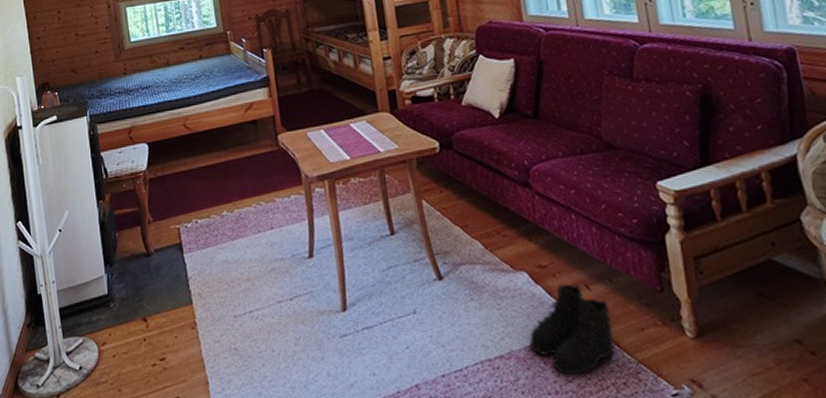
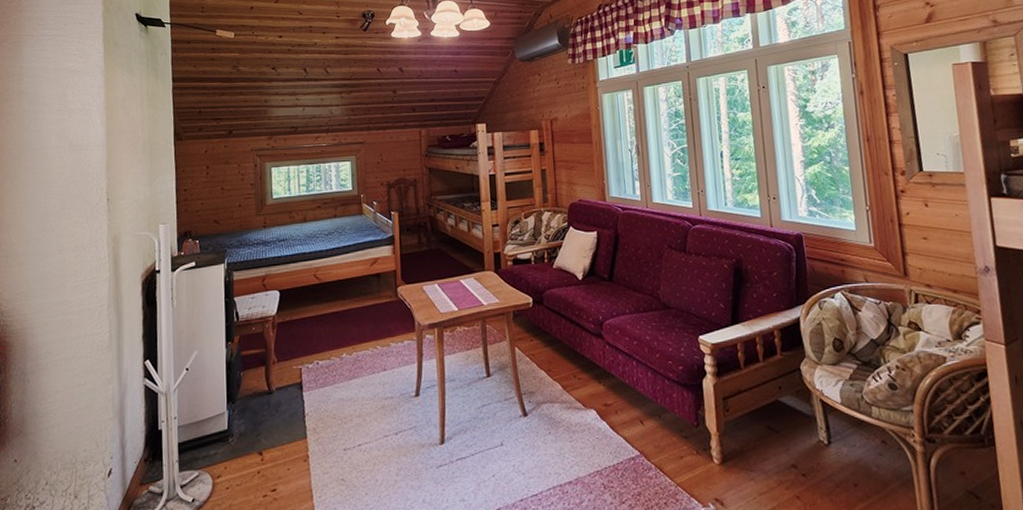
boots: present [529,284,615,376] -> none [594,419,660,498]

